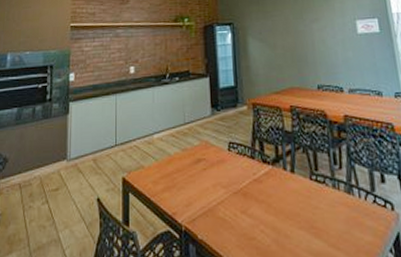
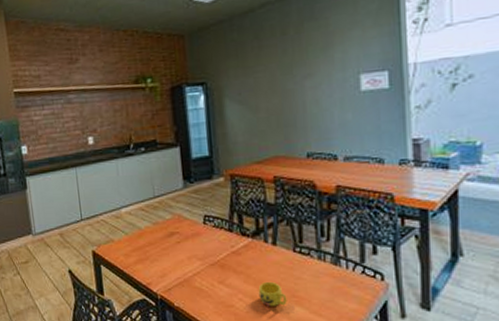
cup: none [278,211,307,238] -> present [258,281,287,306]

